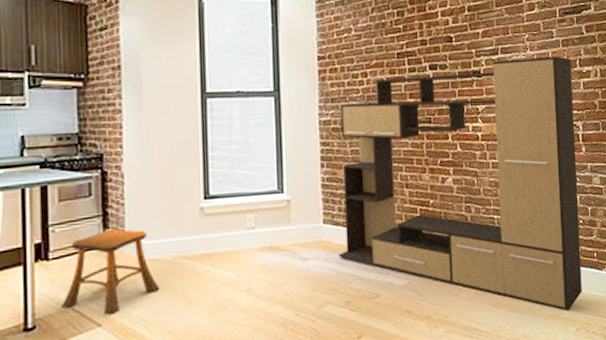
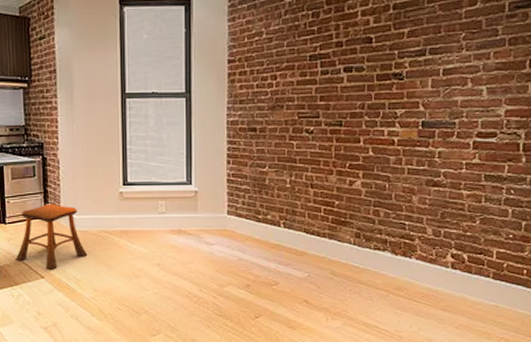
media console: present [338,56,582,312] -> none [240,56,519,324]

